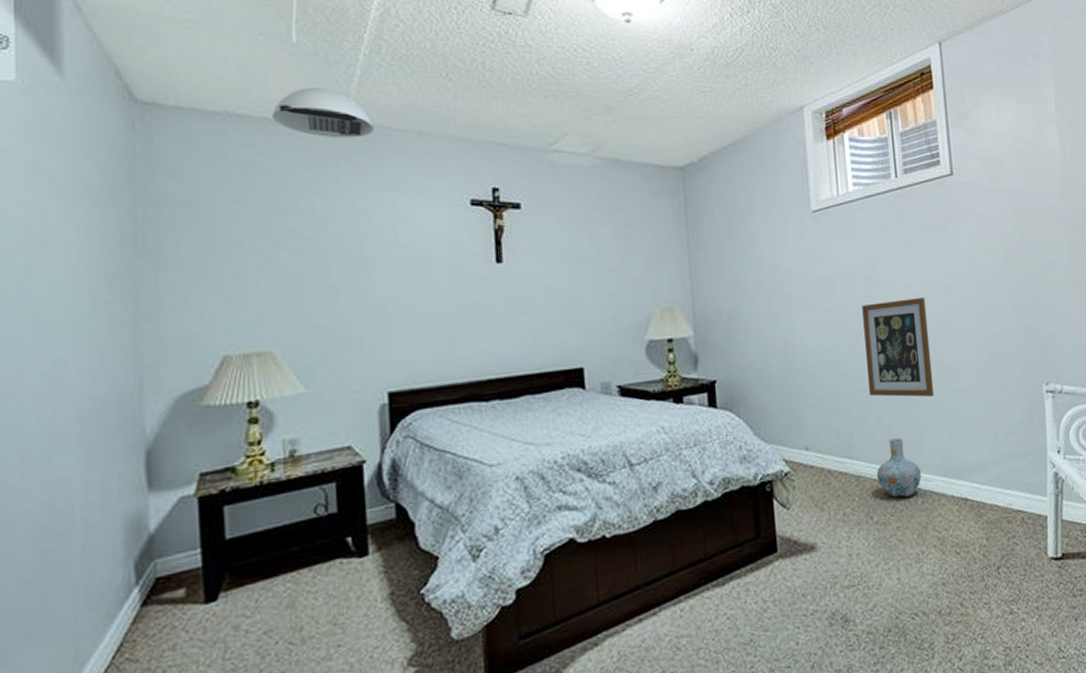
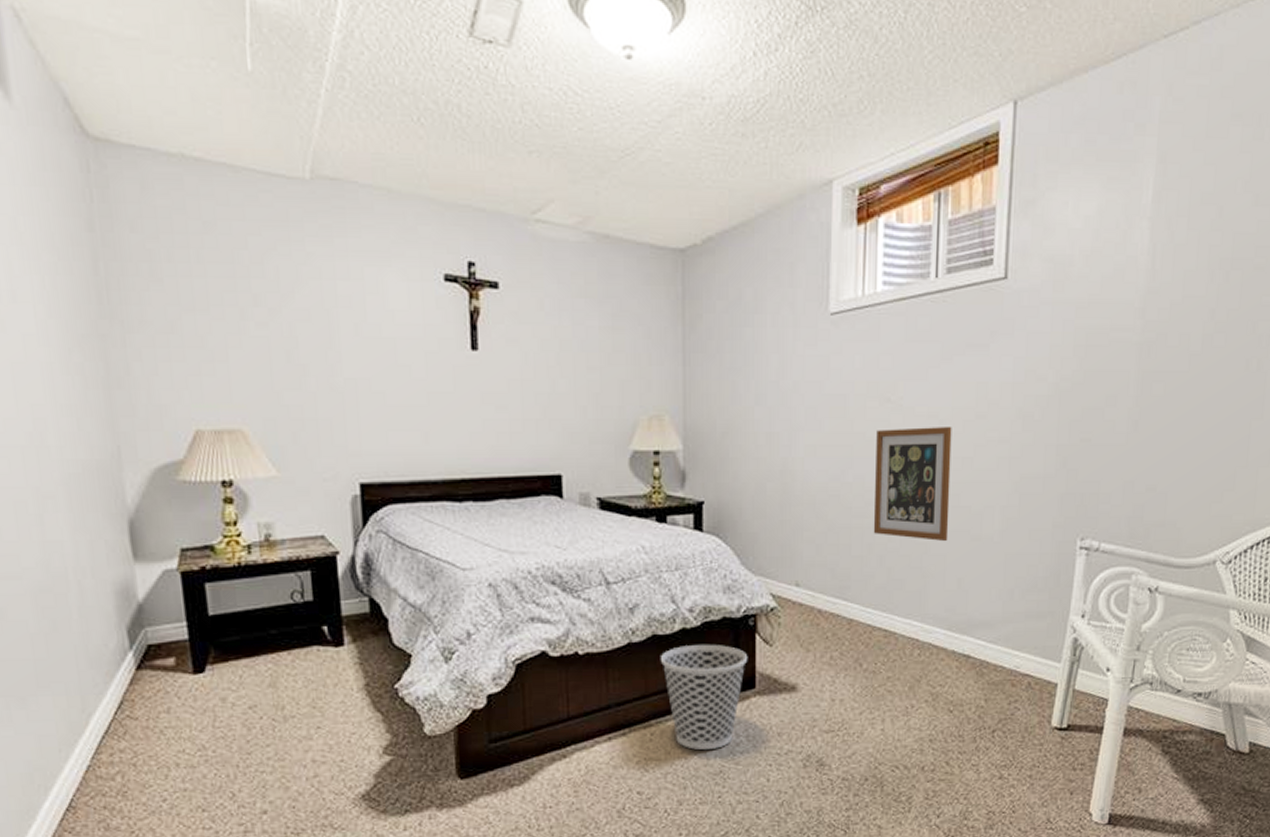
ceiling light: present [272,88,374,138] -> none [230,128,339,193]
wastebasket: none [685,513,768,621] -> present [660,644,748,750]
vase: present [876,438,922,498] -> none [871,583,922,647]

